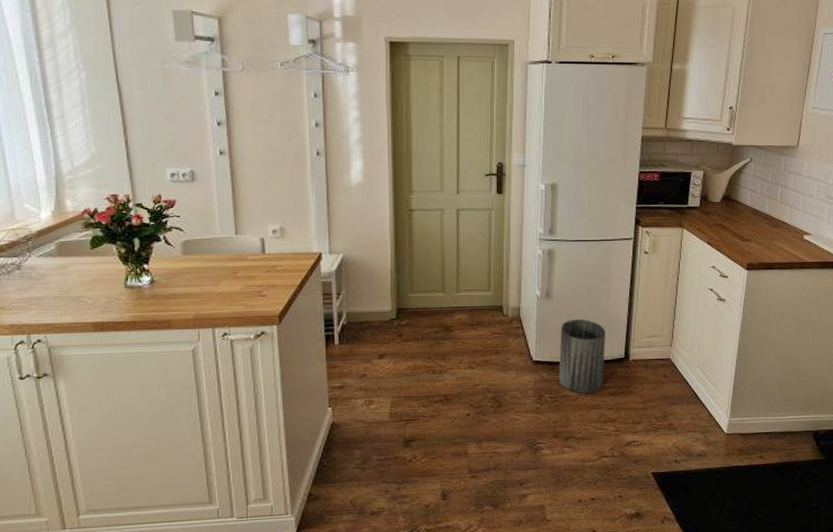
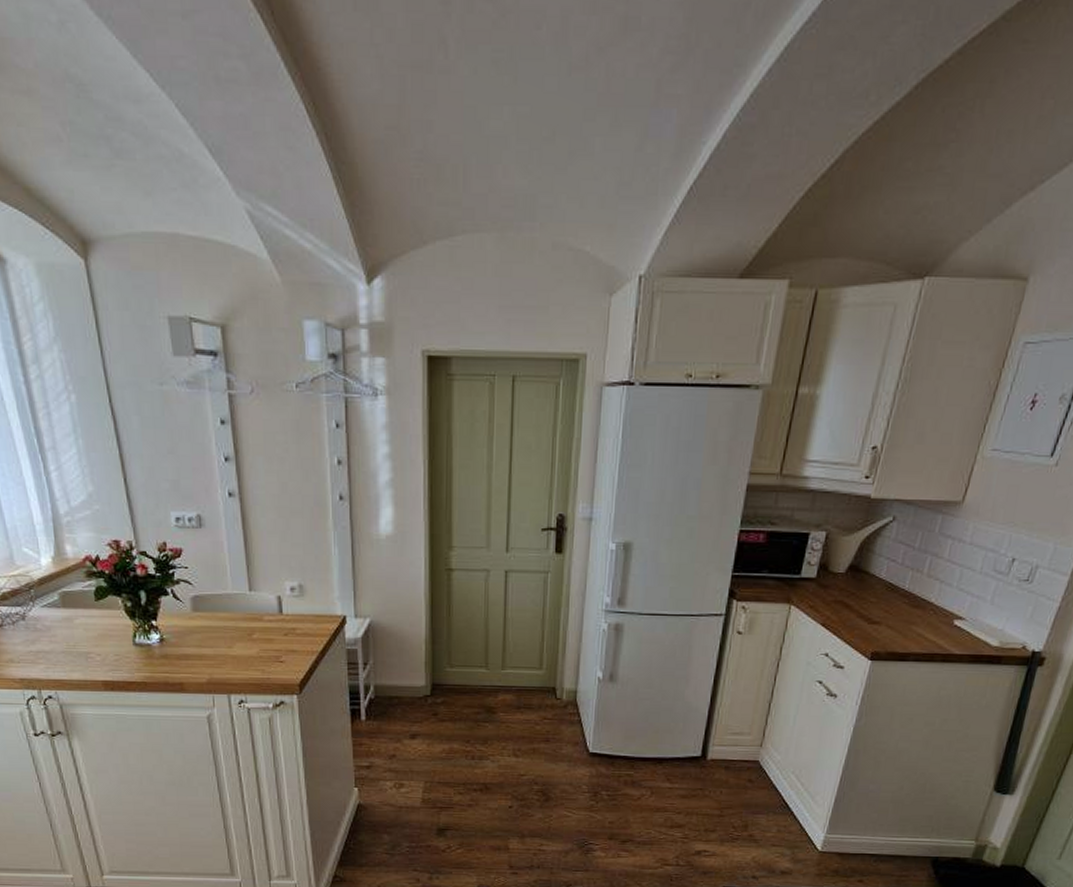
trash can: present [559,319,606,394] -> none [619,708,681,794]

